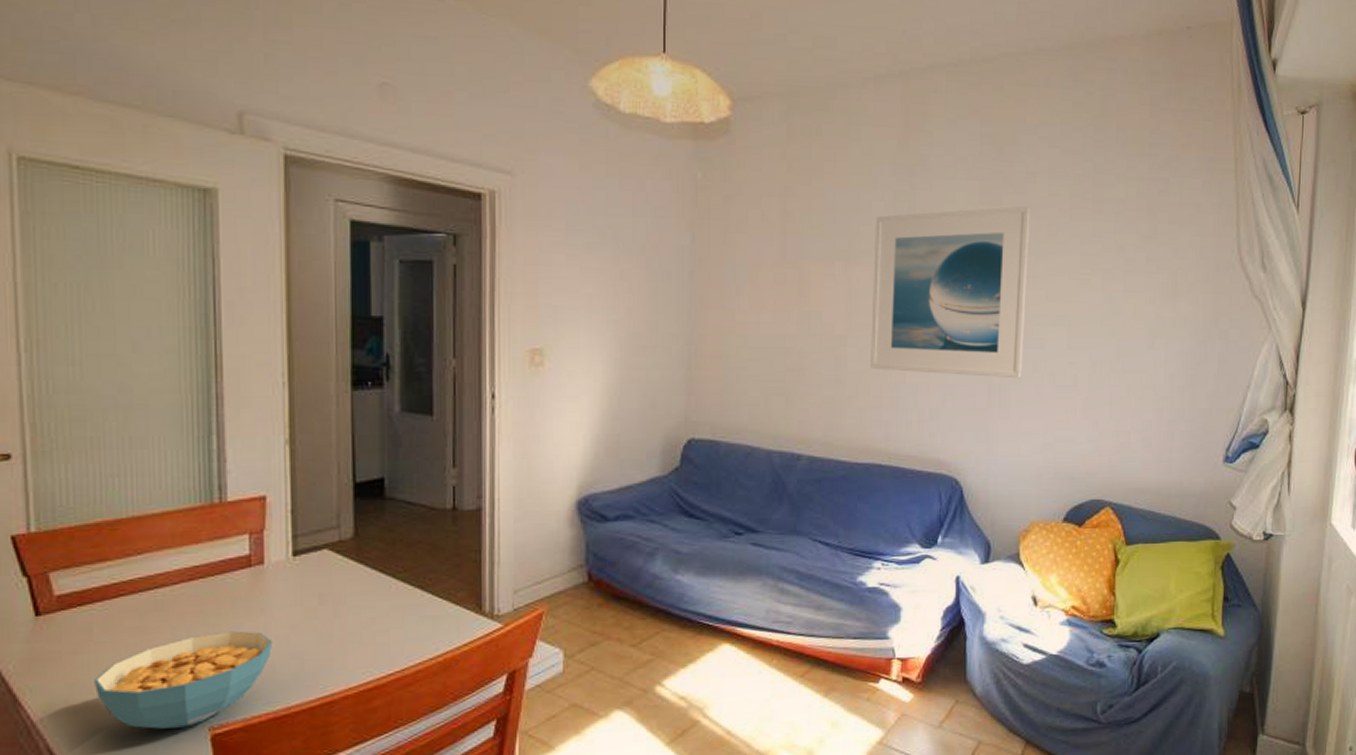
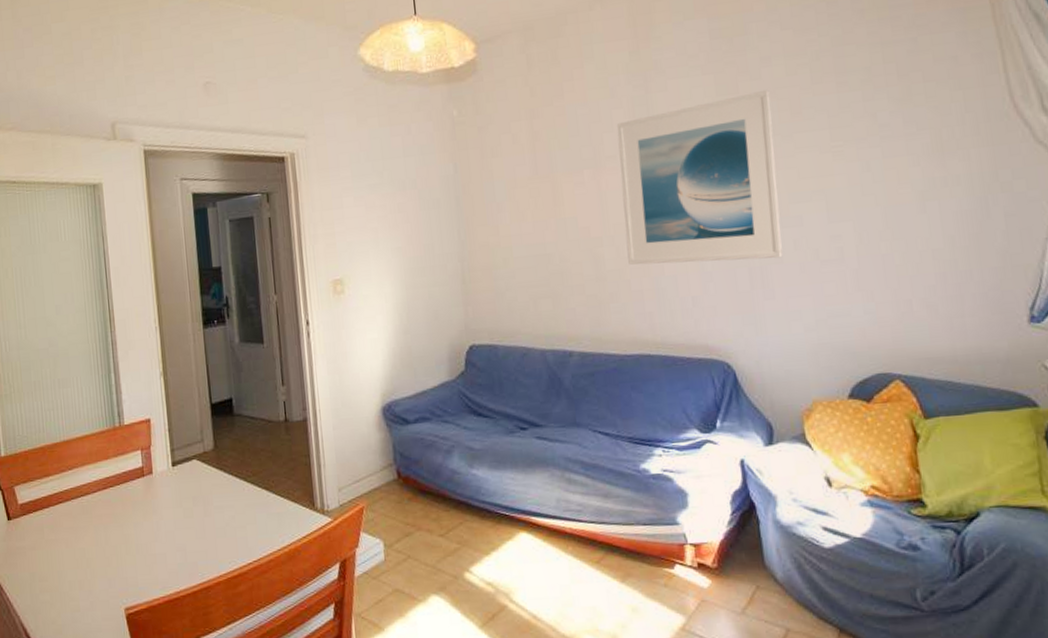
cereal bowl: present [95,631,273,729] -> none [47,529,164,609]

